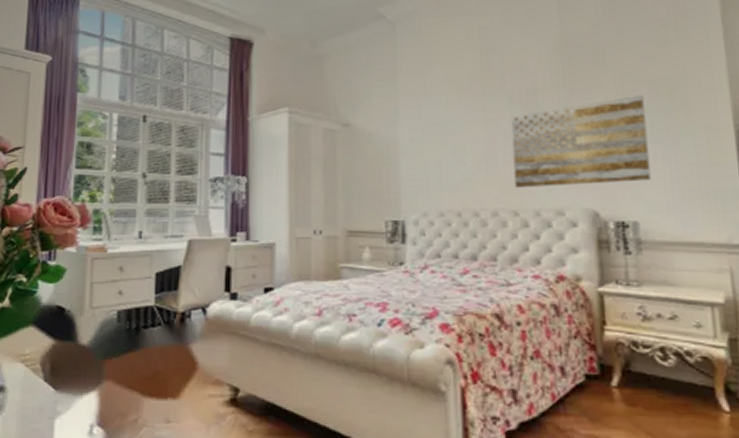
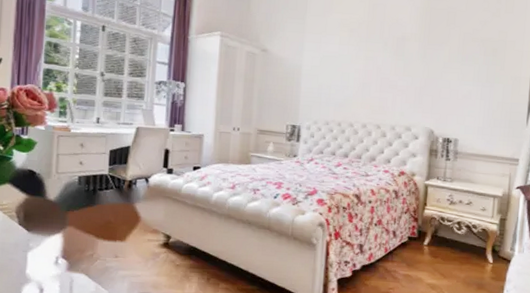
wall art: present [511,94,651,189] -> none [380,50,476,111]

